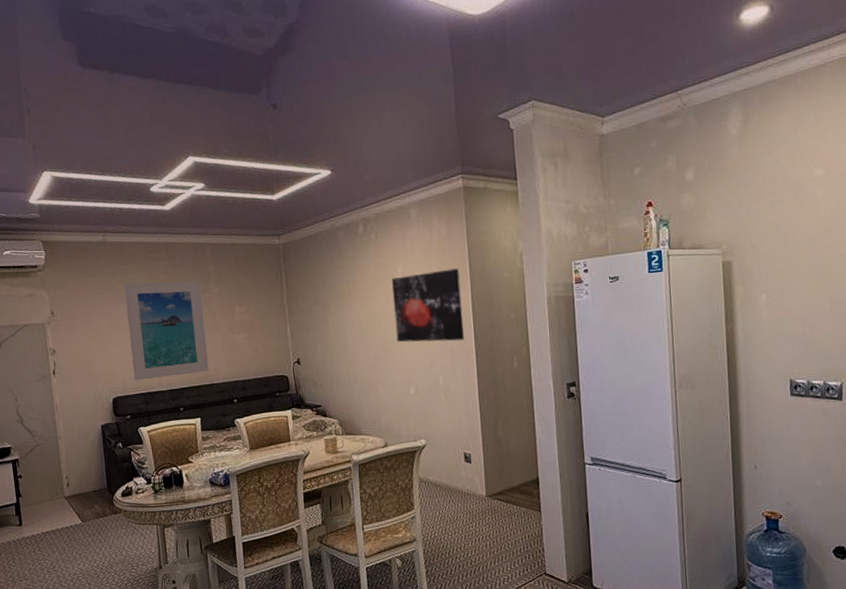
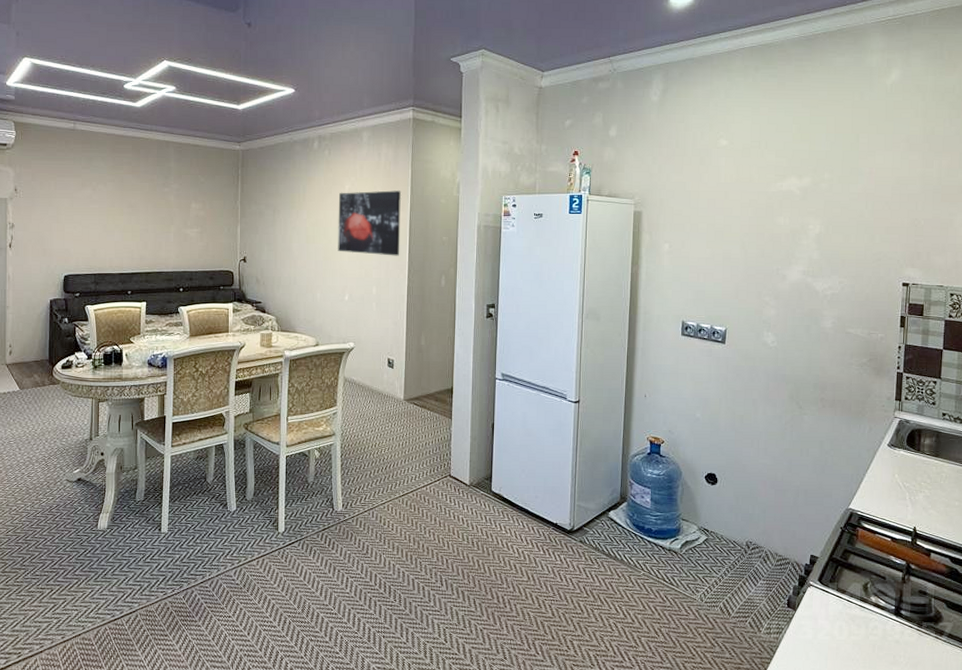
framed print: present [124,280,209,381] -> none [87,170,161,262]

